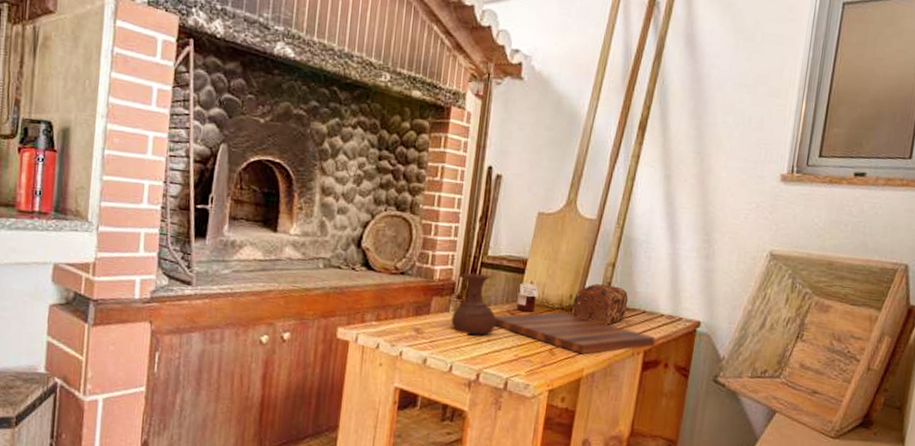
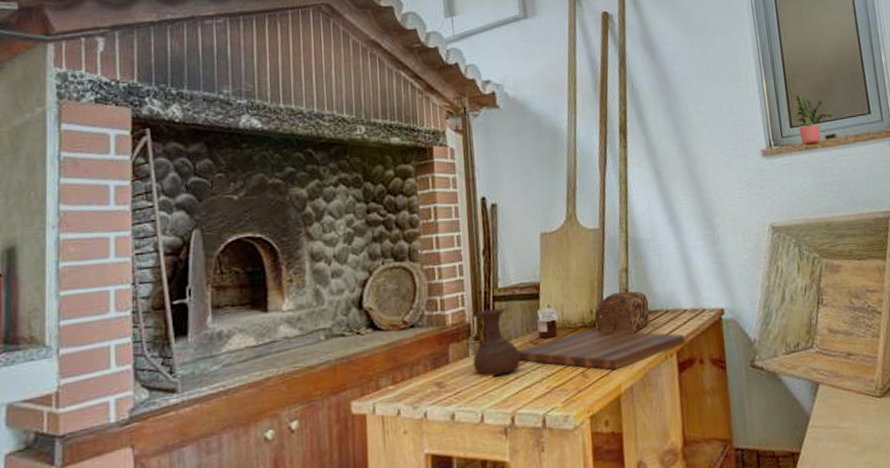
potted plant: none [827,123,869,180] -> present [795,95,833,146]

